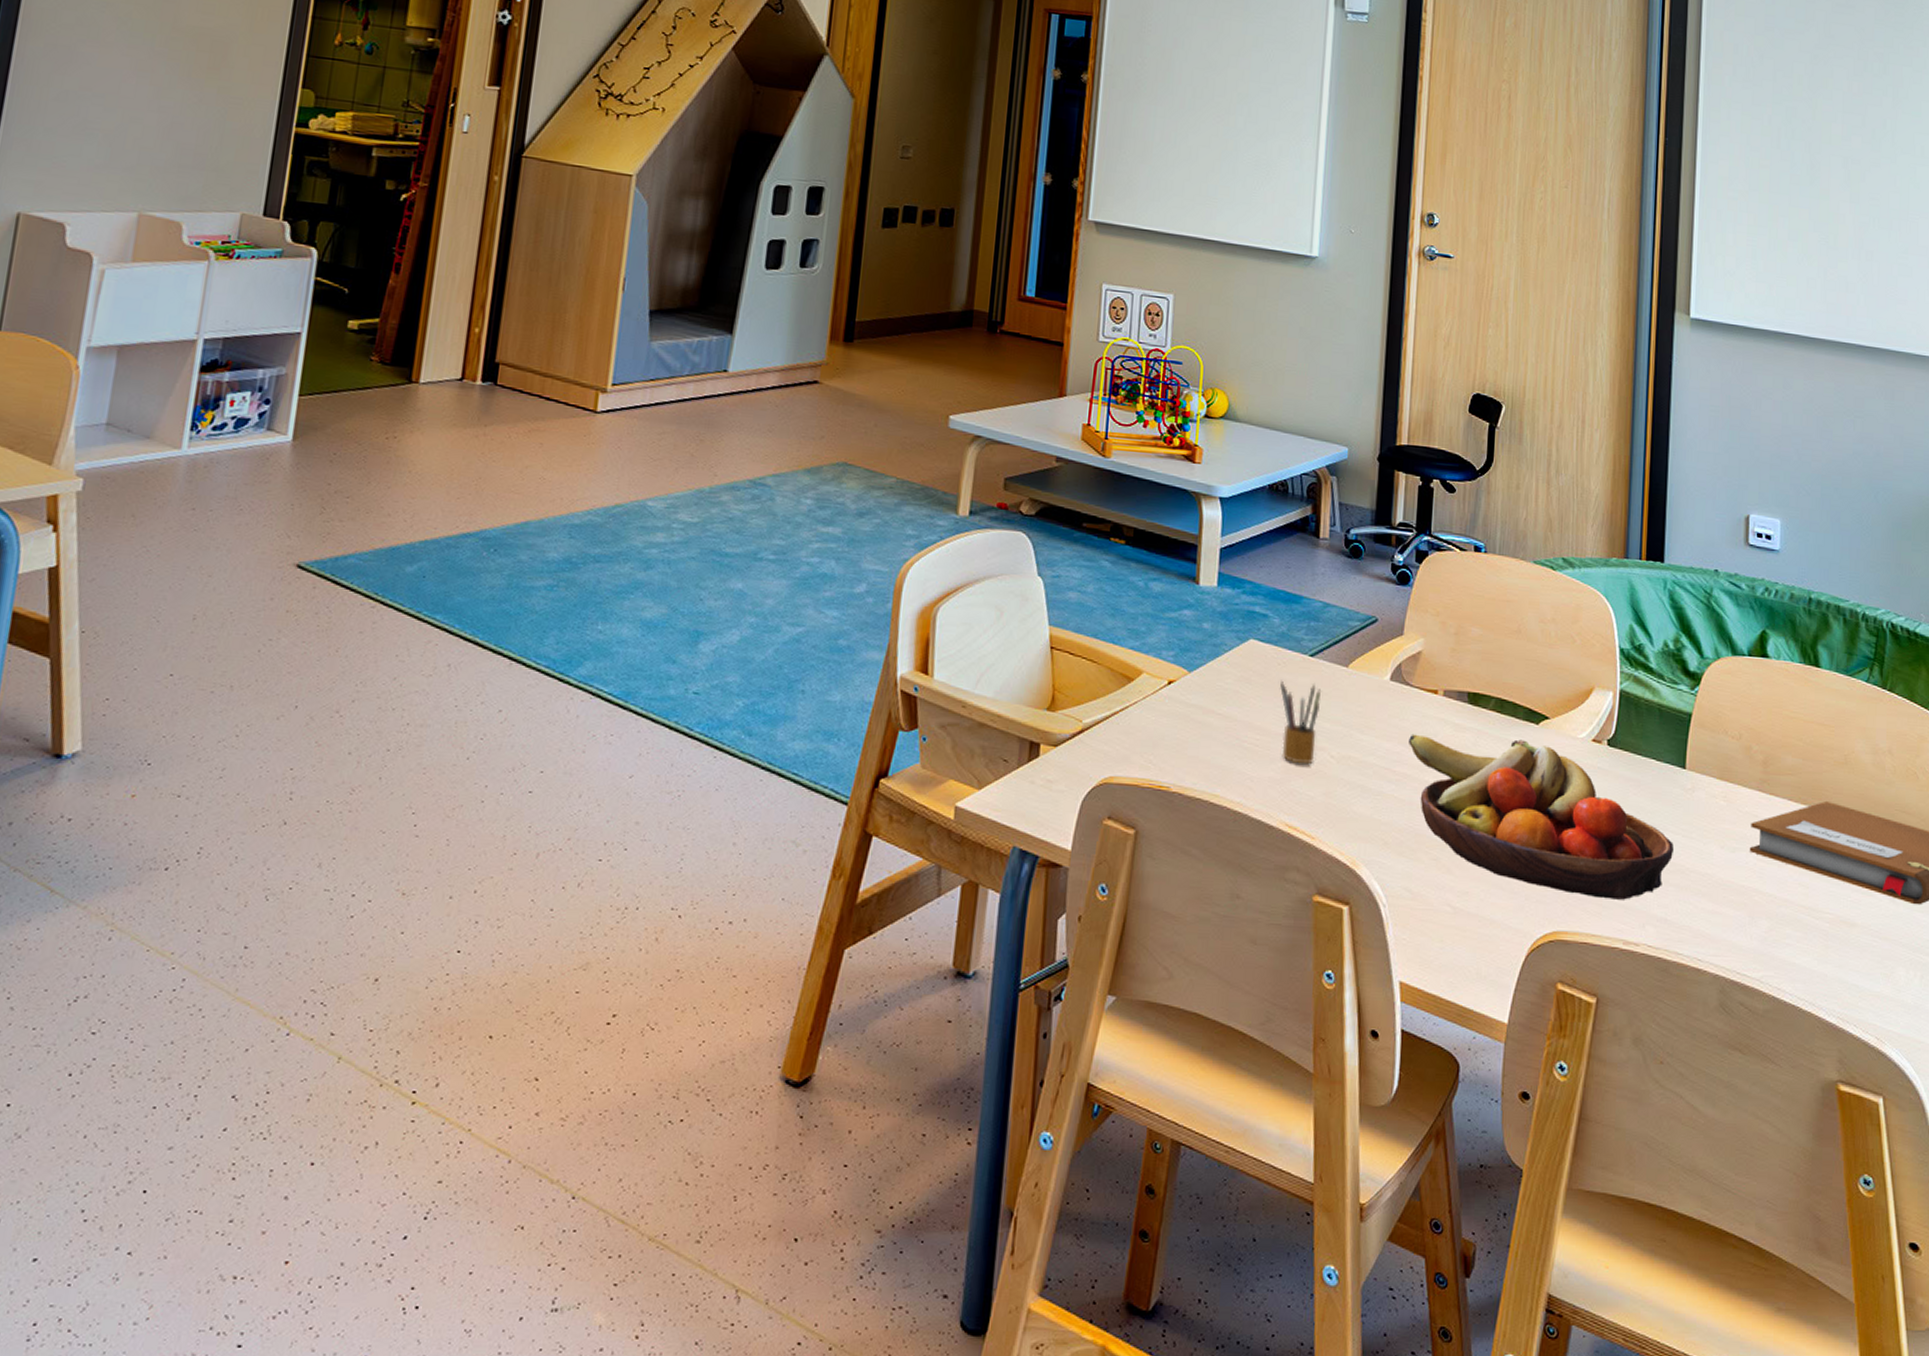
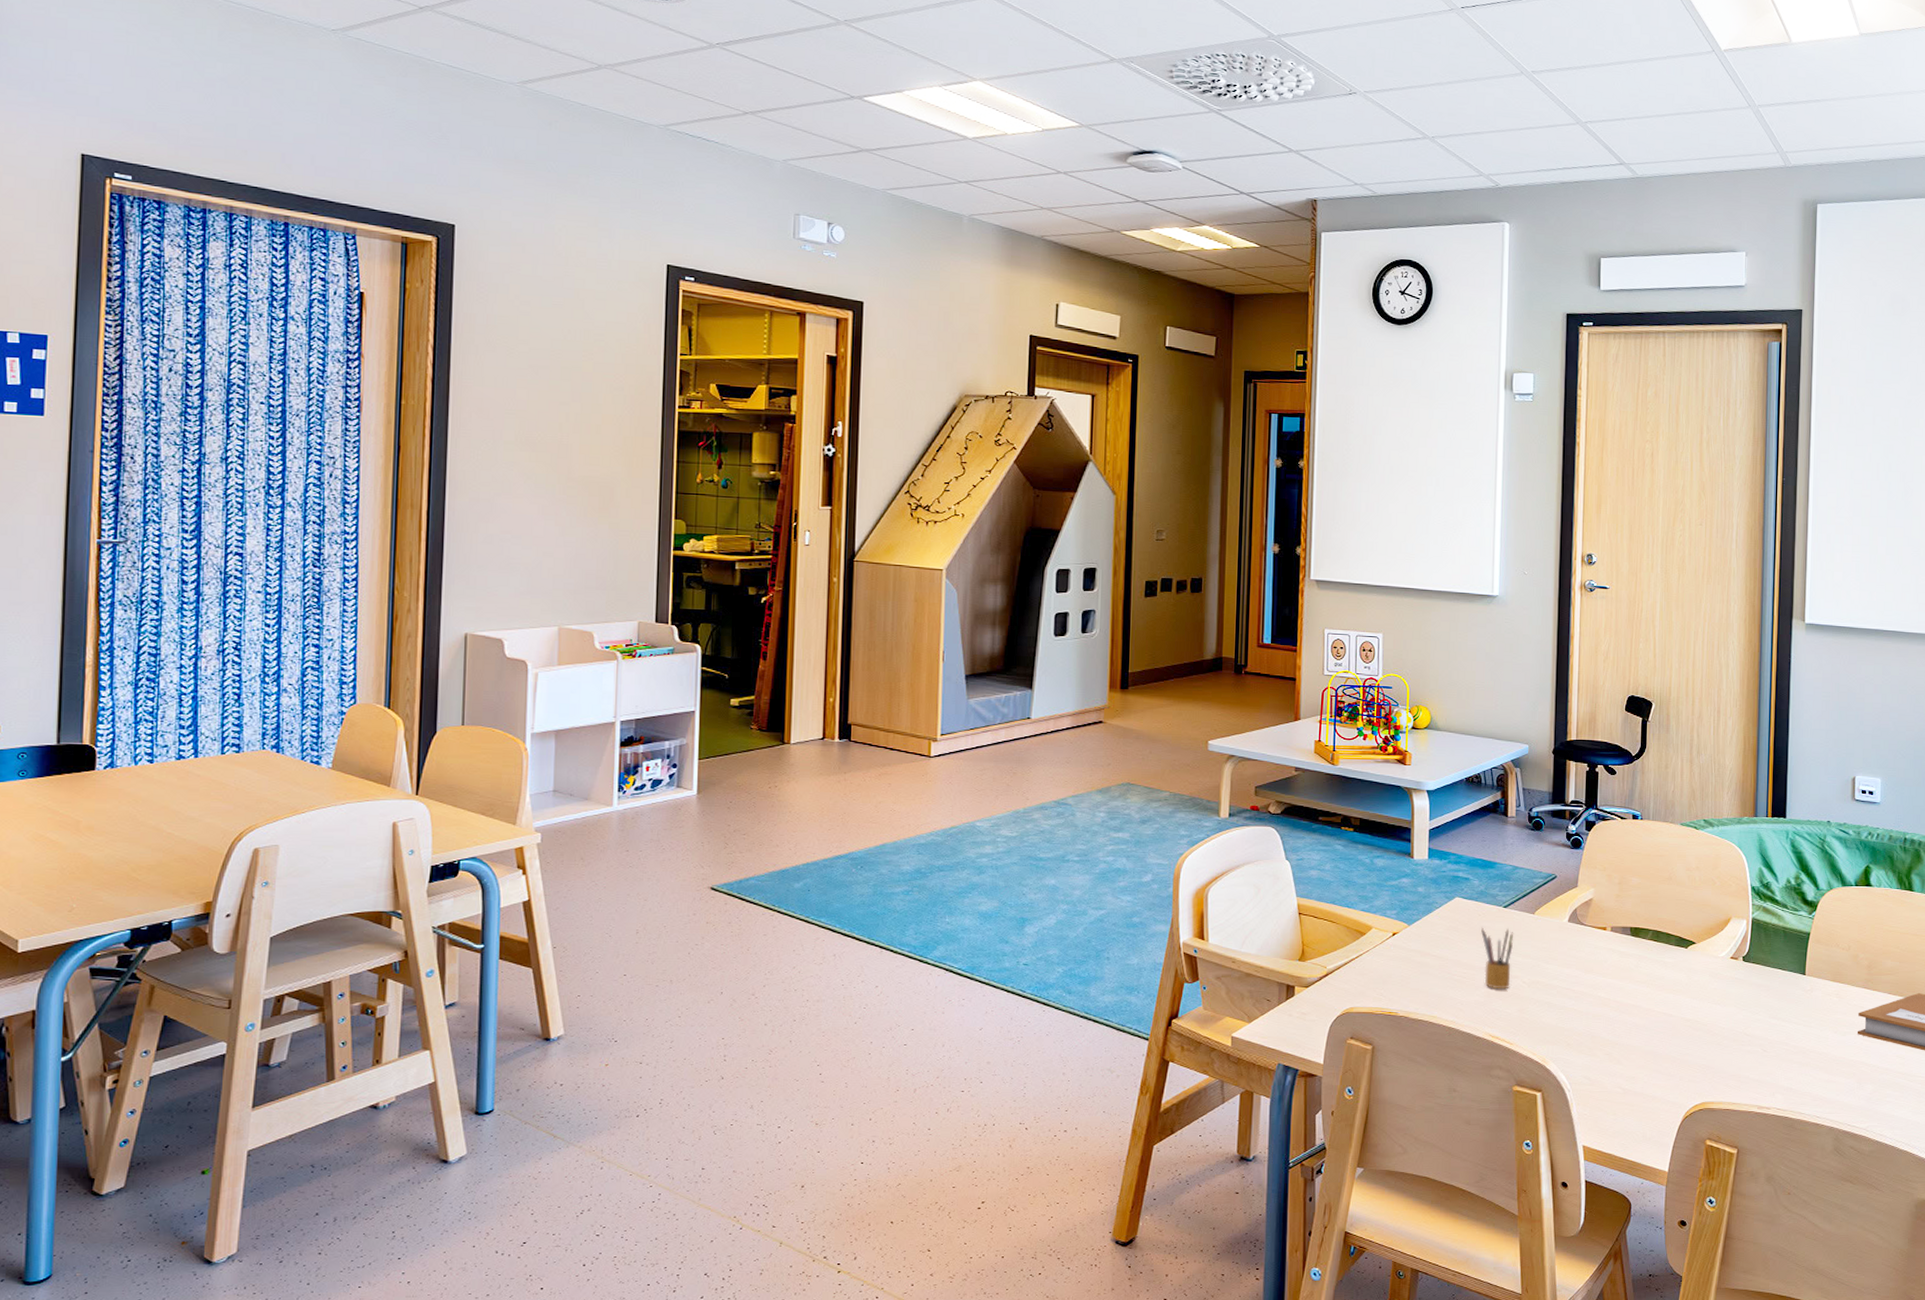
fruit bowl: present [1409,734,1673,900] -> none [1584,961,1796,1076]

